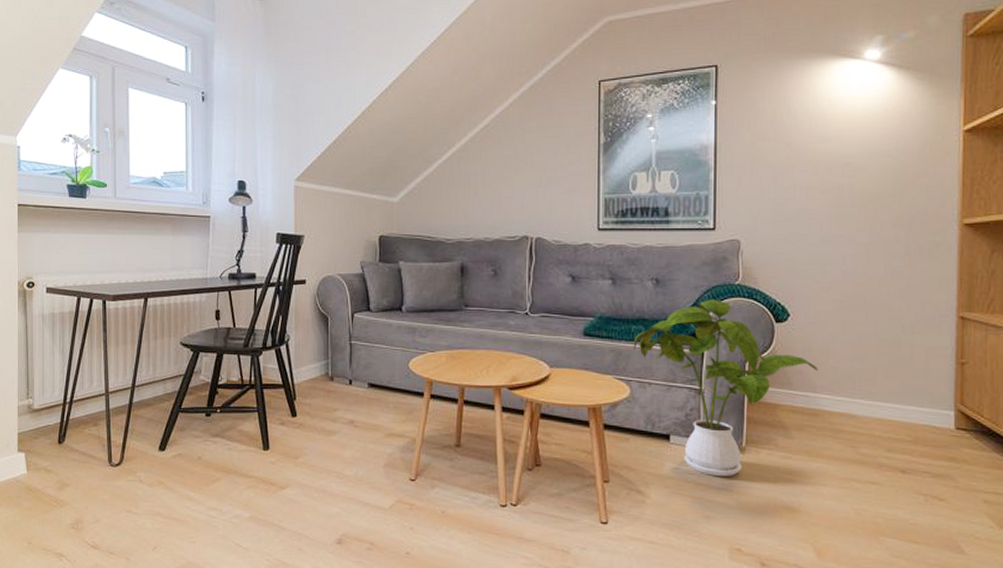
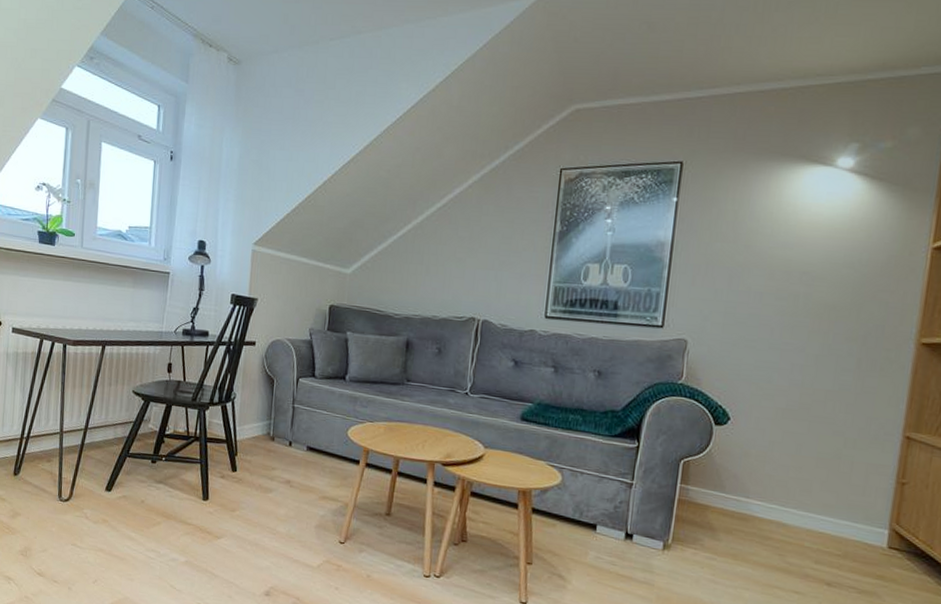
house plant: present [633,299,819,477] -> none [569,396,754,571]

